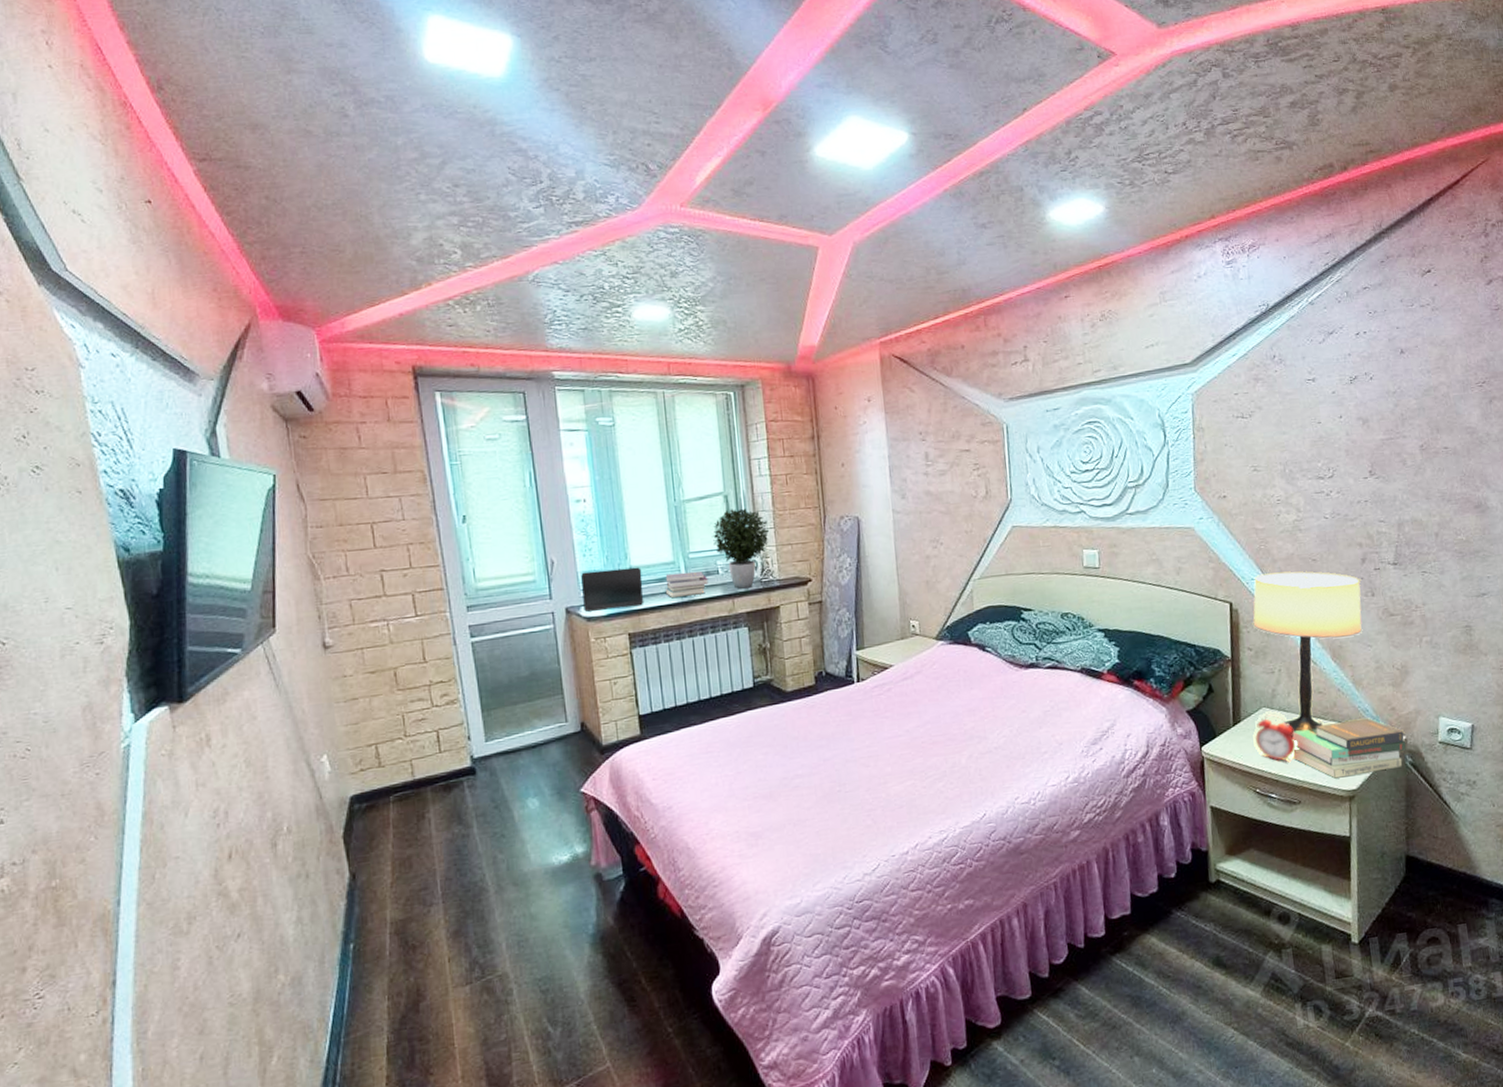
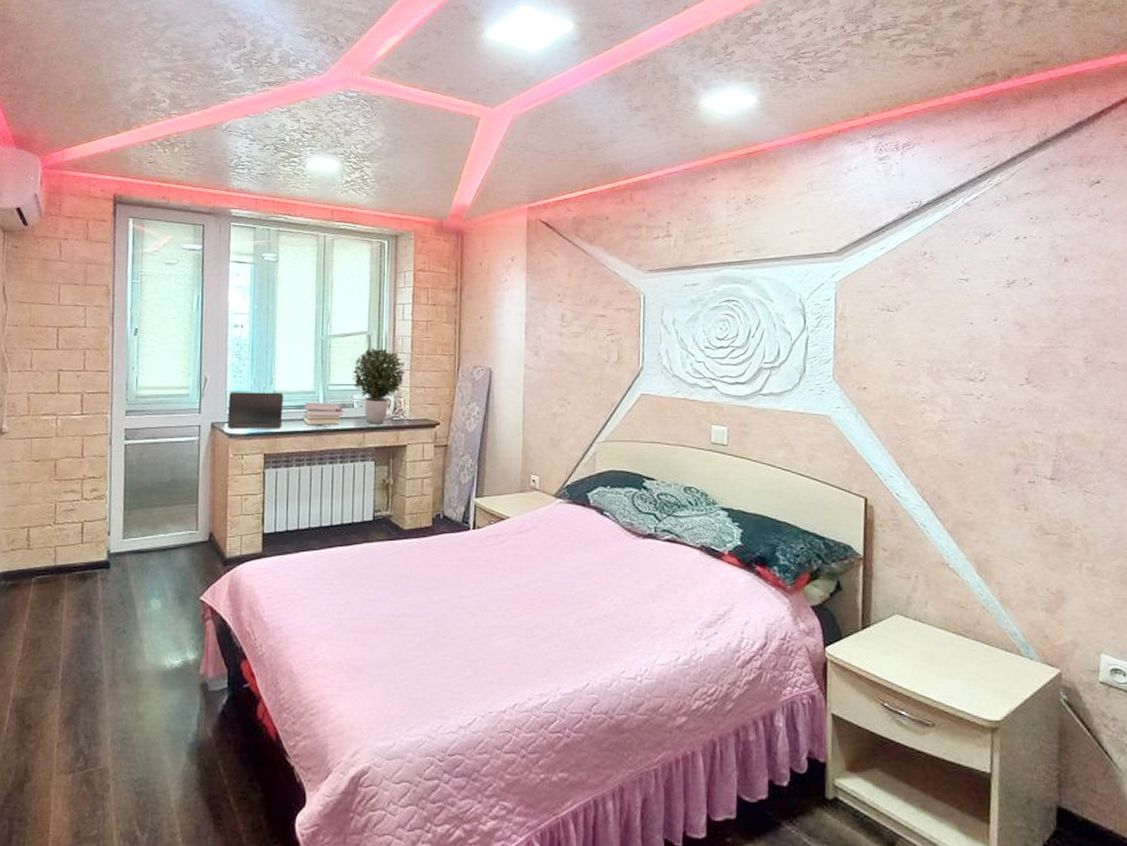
table lamp: present [1253,572,1362,738] -> none [889,472,1012,652]
alarm clock: present [1254,713,1296,762] -> none [885,622,932,678]
books: present [1292,718,1406,779] -> none [927,642,1060,705]

